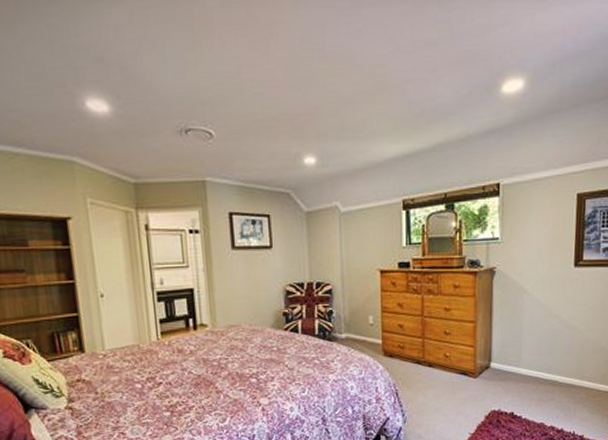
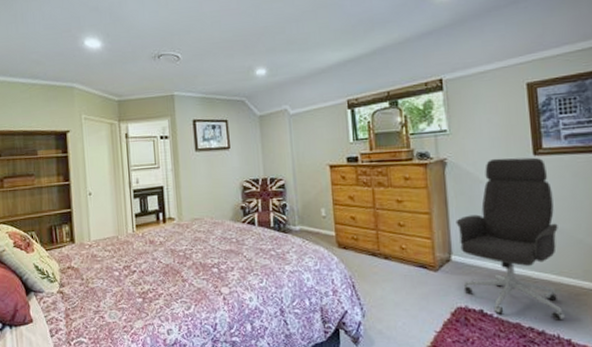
office chair: none [498,268,586,420] -> present [456,157,565,321]

